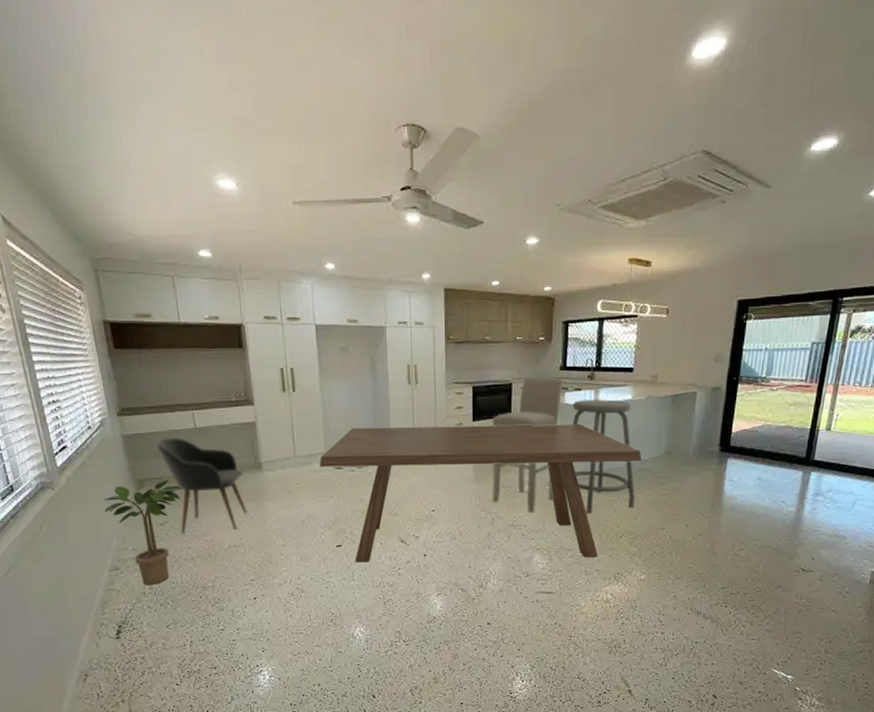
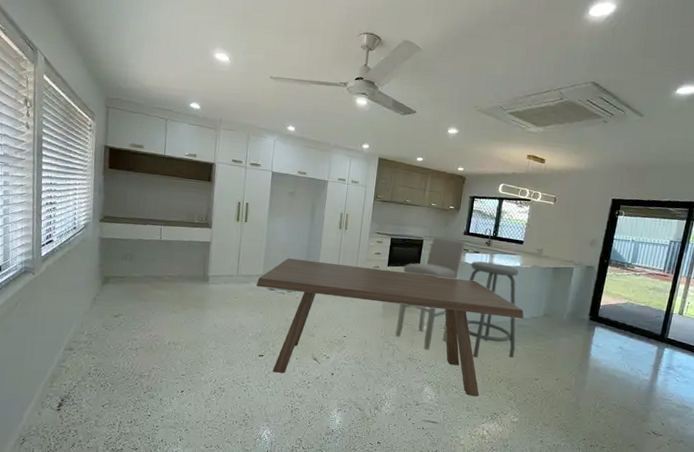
potted plant: present [103,479,183,585] -> none [72,279,140,368]
armchair: present [155,437,247,534] -> none [124,245,193,329]

